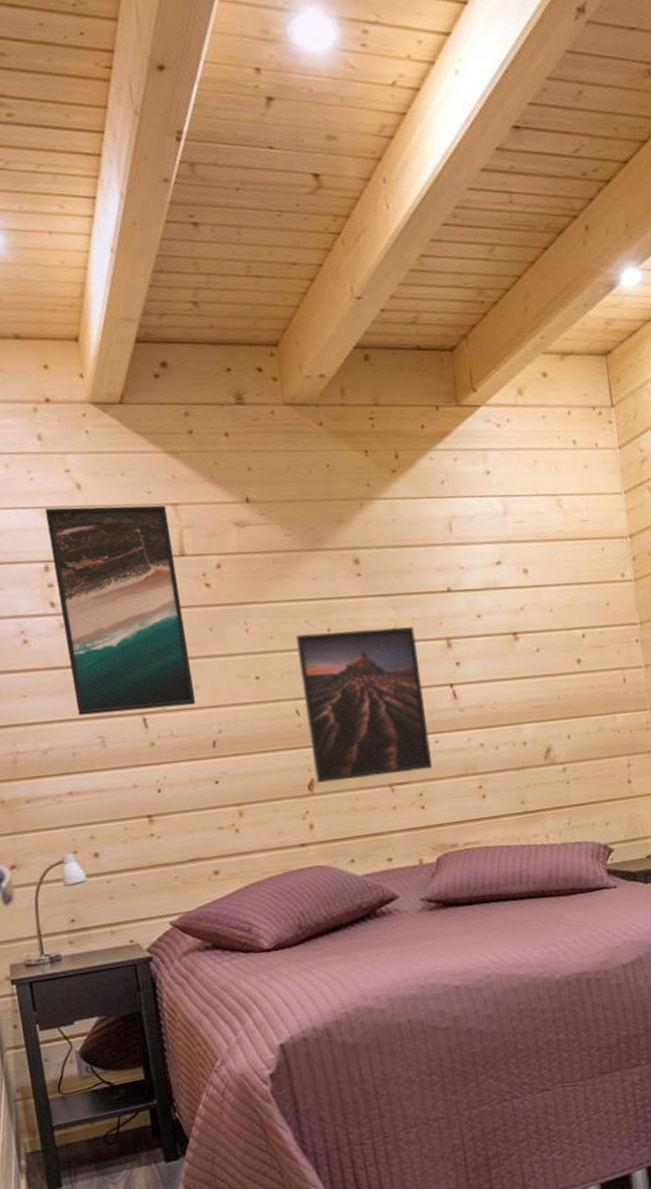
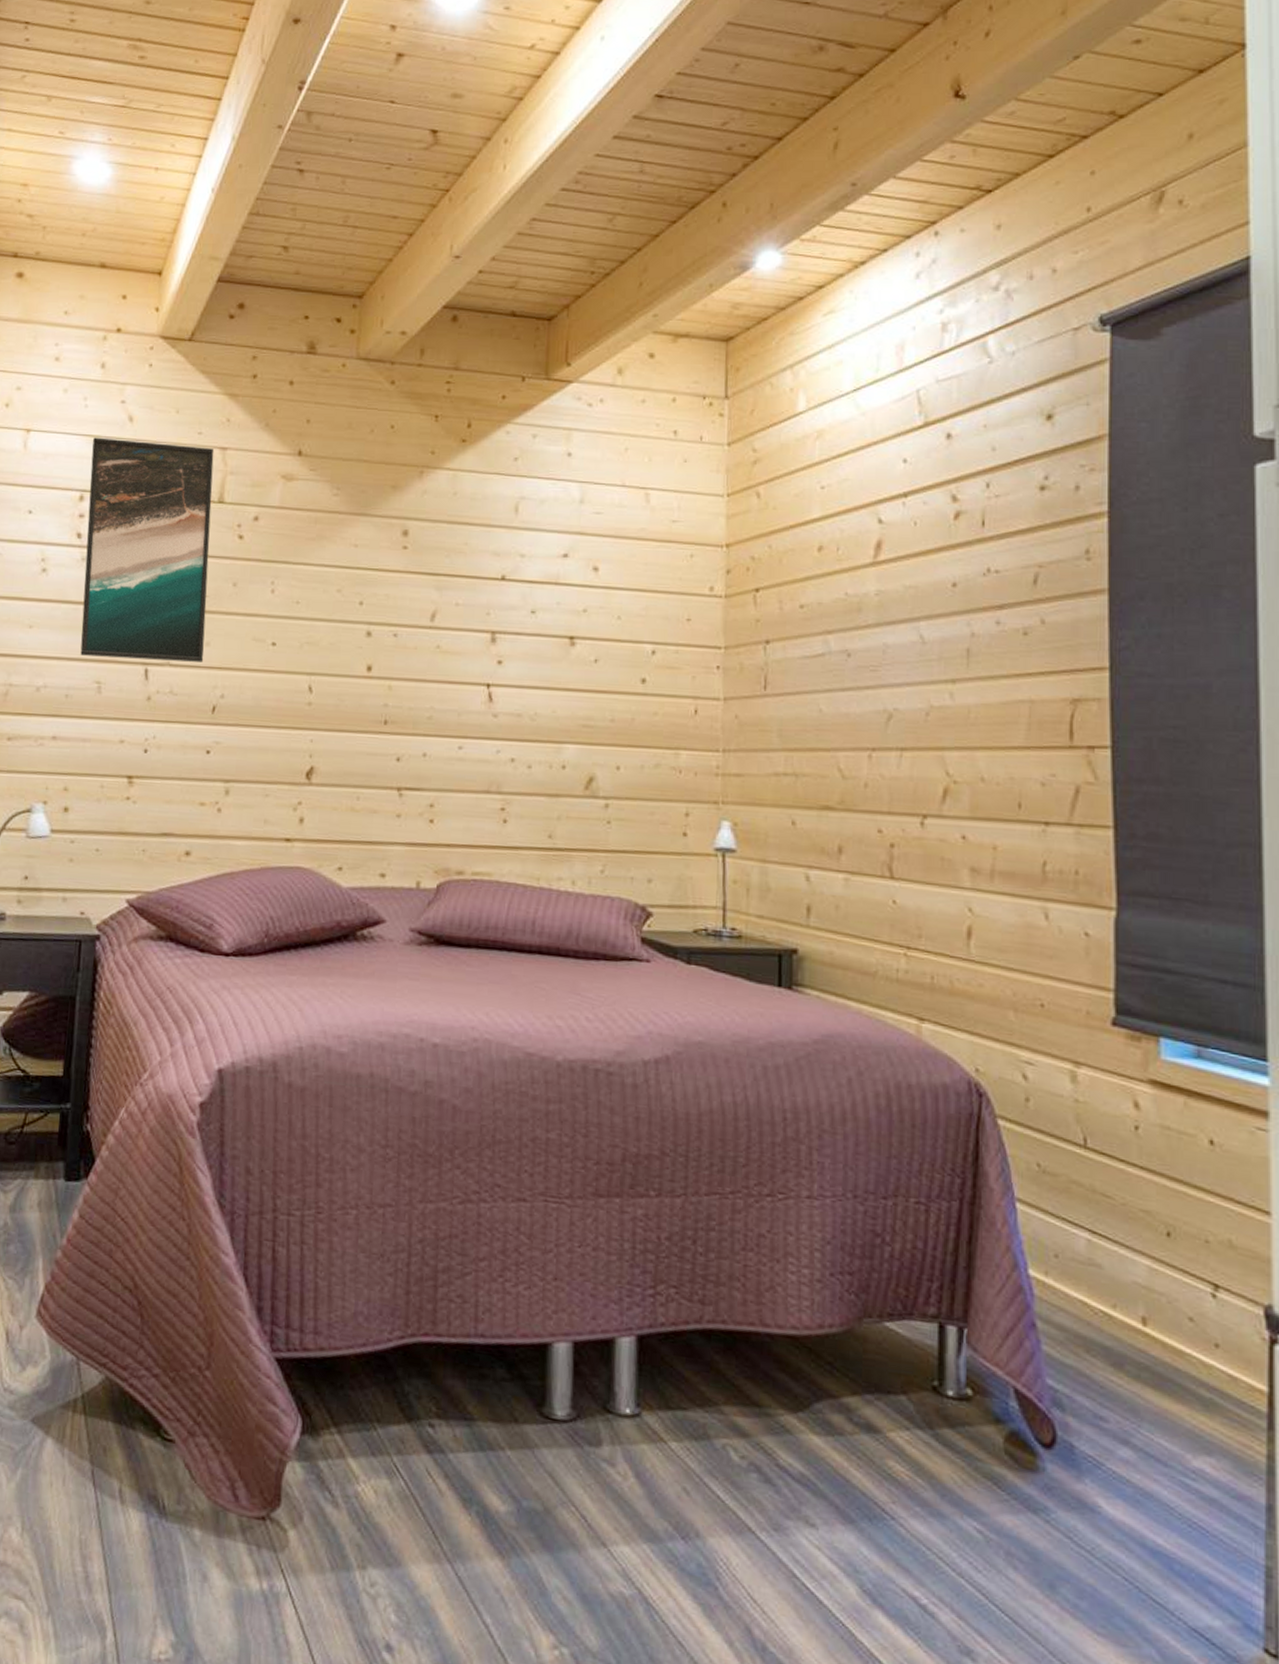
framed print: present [295,627,432,783] -> none [315,603,457,778]

